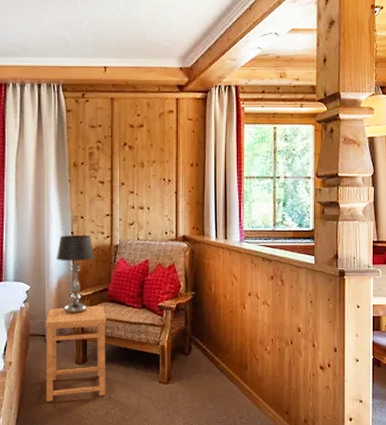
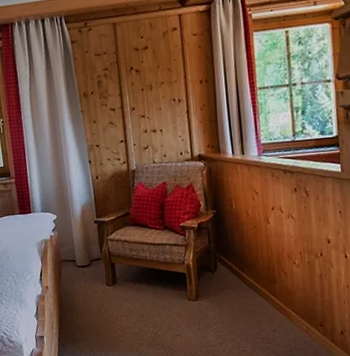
side table: present [45,305,106,401] -> none [74,229,137,321]
table lamp: present [56,235,95,314] -> none [77,162,114,239]

